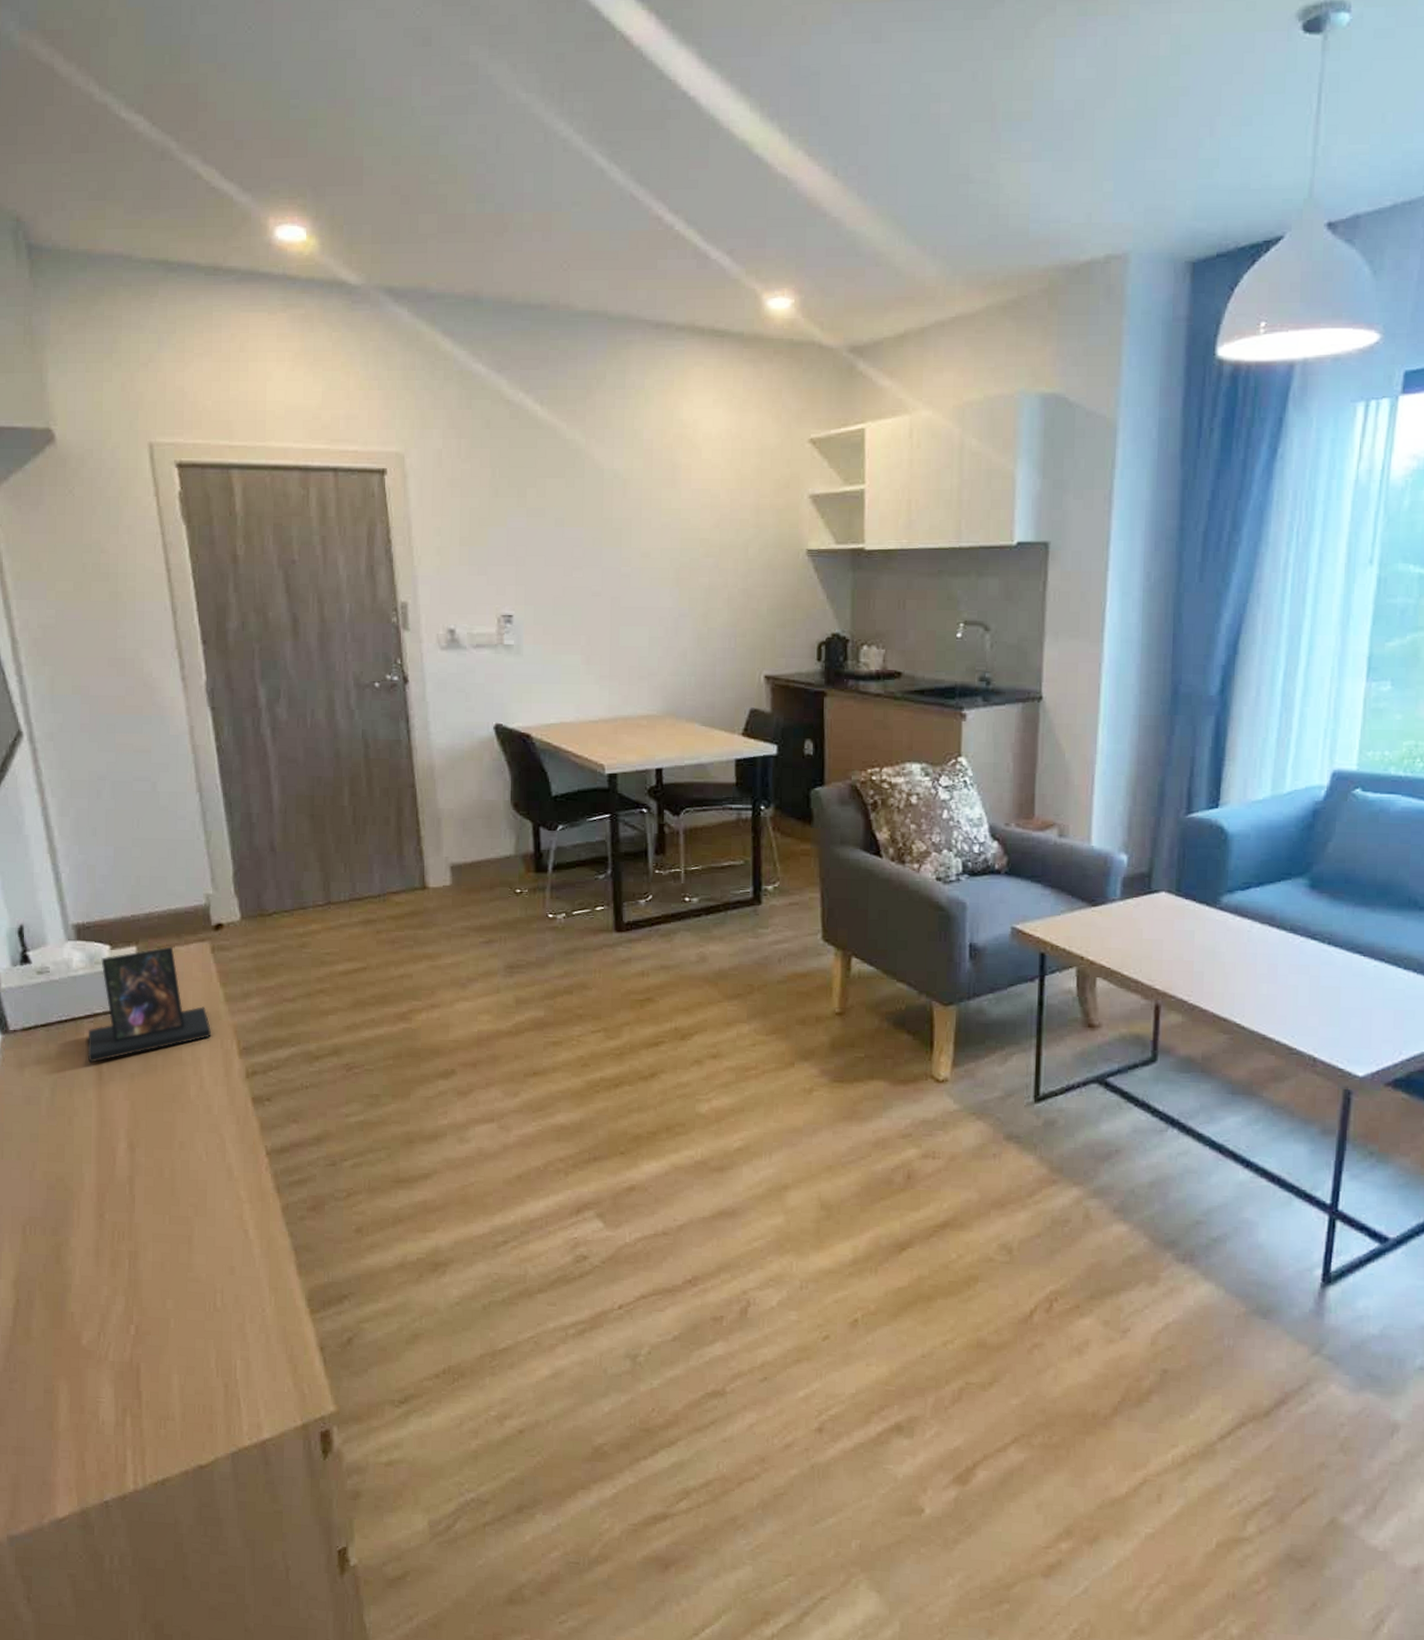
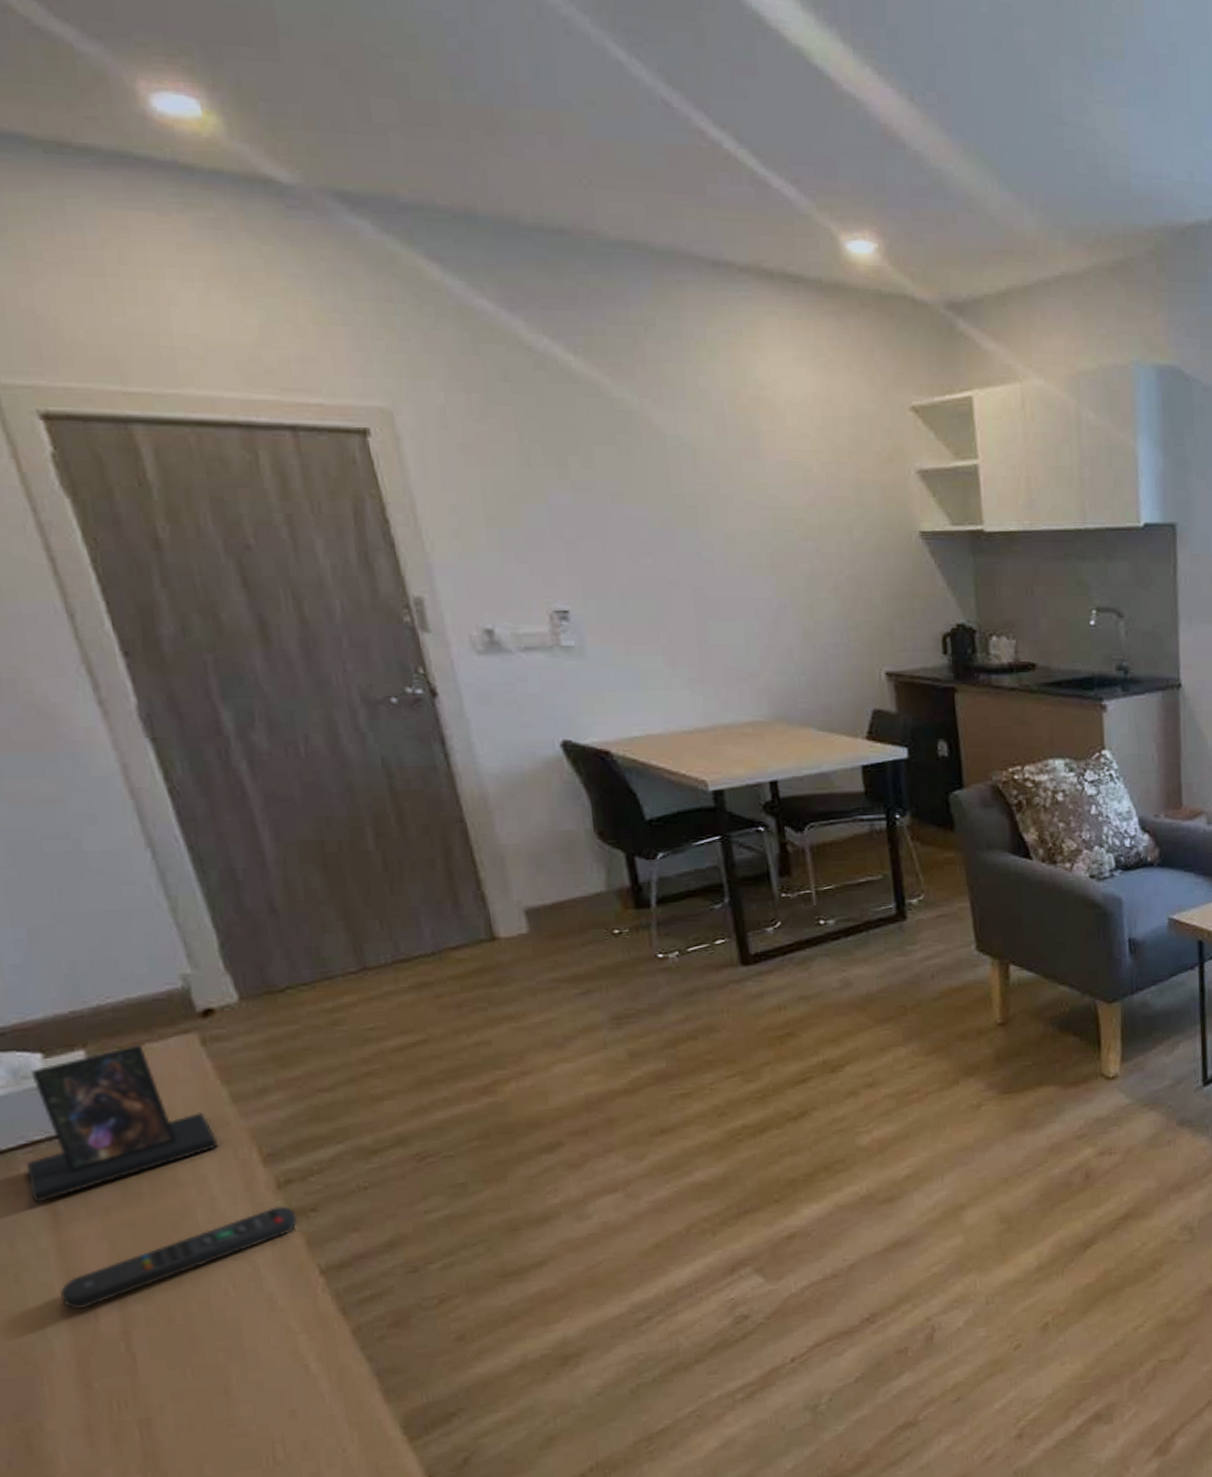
remote control: none [95,1092,257,1152] -> present [60,1206,299,1309]

